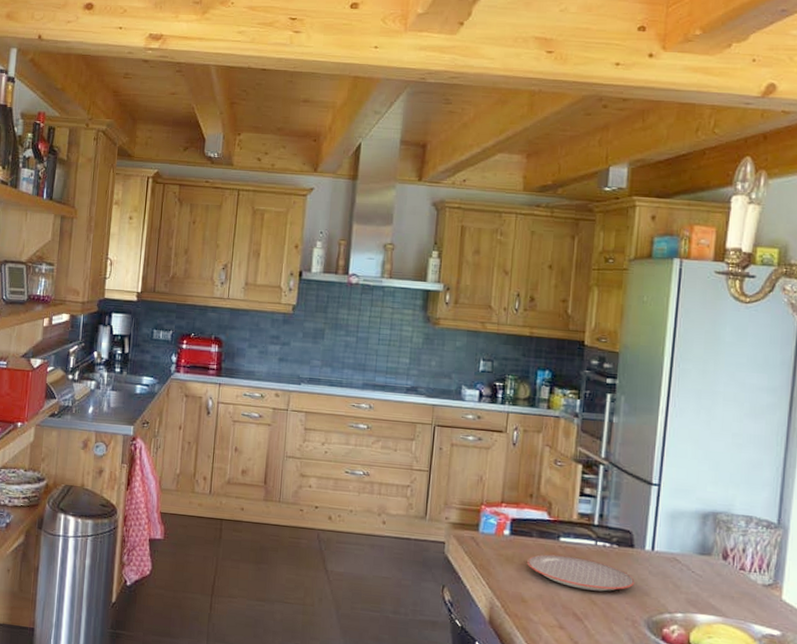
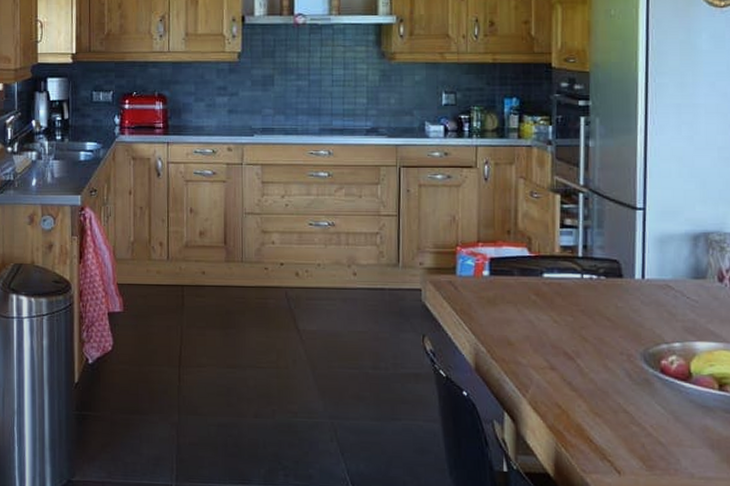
plate: present [527,554,635,592] -> none [510,291,627,327]

